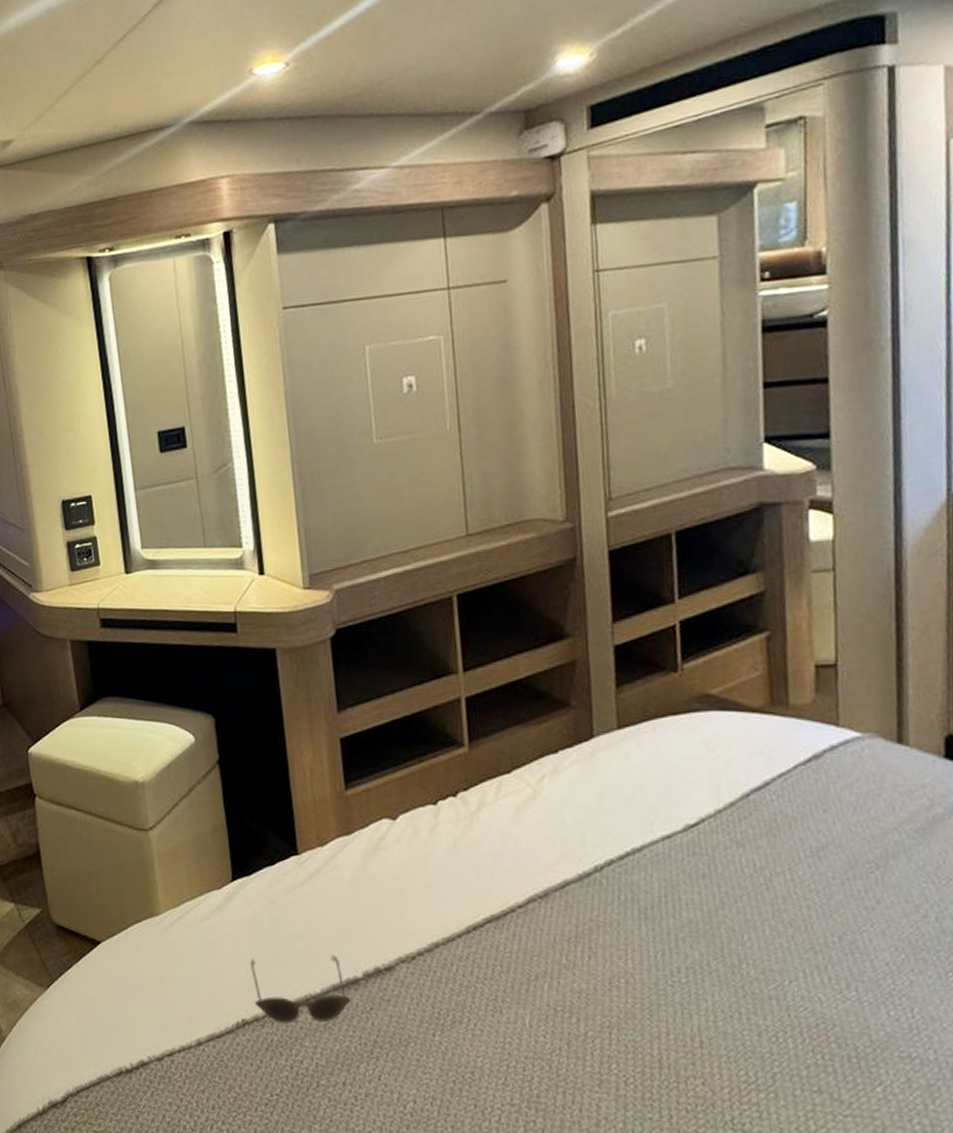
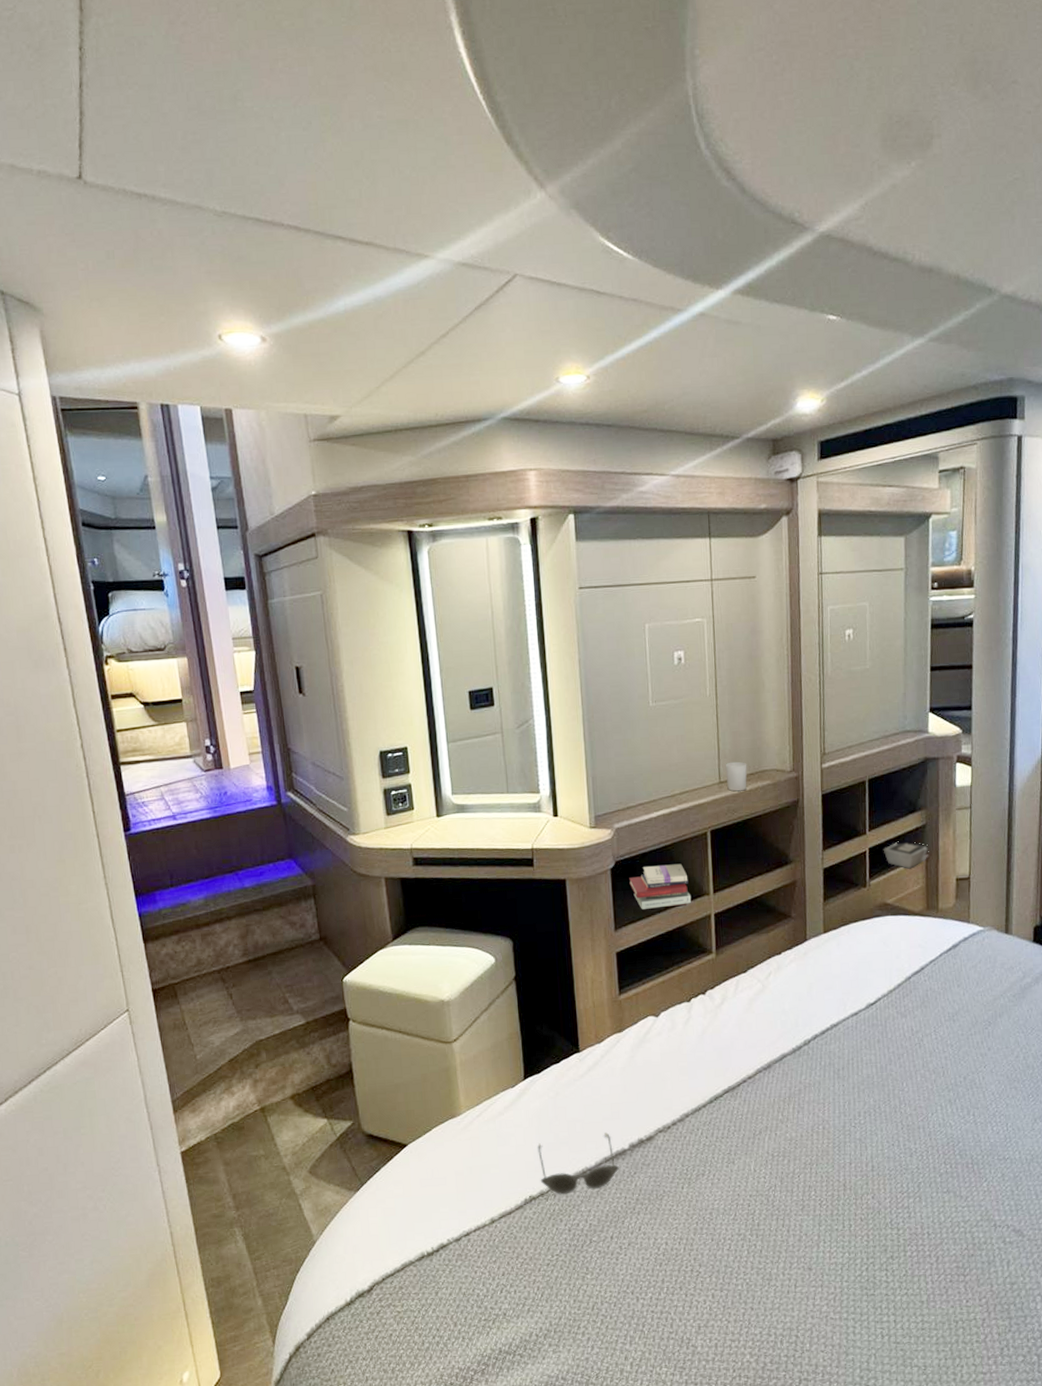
books: none [353,634,435,688] -> present [629,863,692,909]
candle holder: none [473,509,504,547] -> present [725,761,747,792]
decorative box: none [700,613,771,650] -> present [883,841,929,869]

